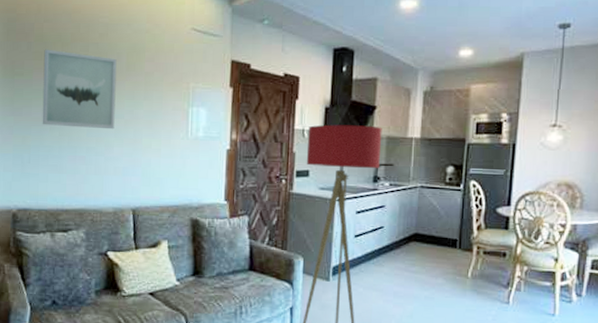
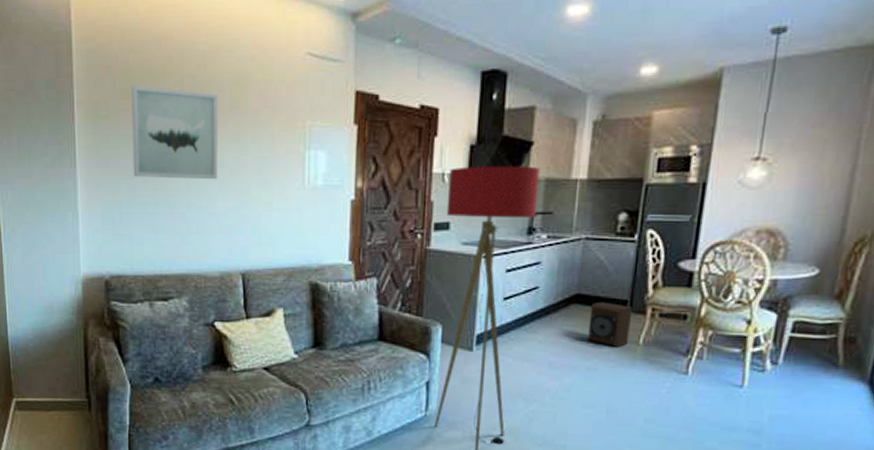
speaker: none [425,240,462,280] -> present [587,301,633,347]

